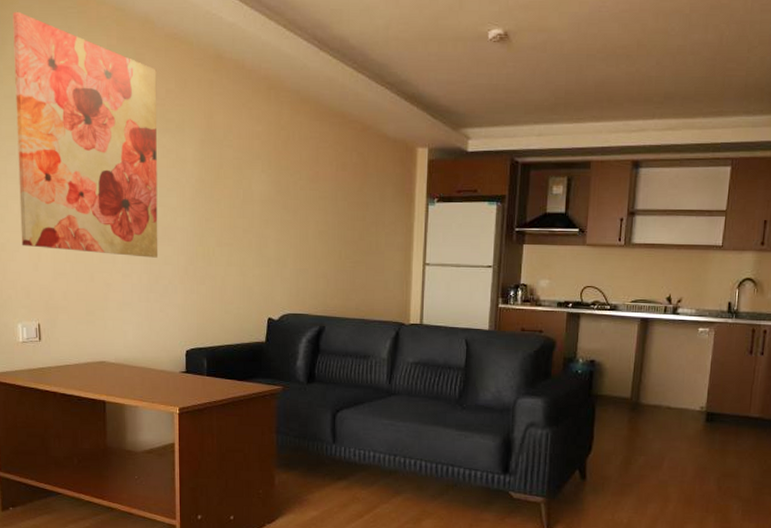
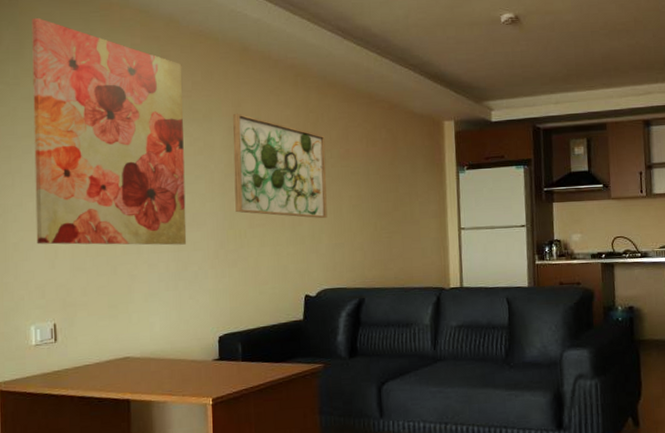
wall art: none [204,125,295,243] -> present [232,113,327,219]

